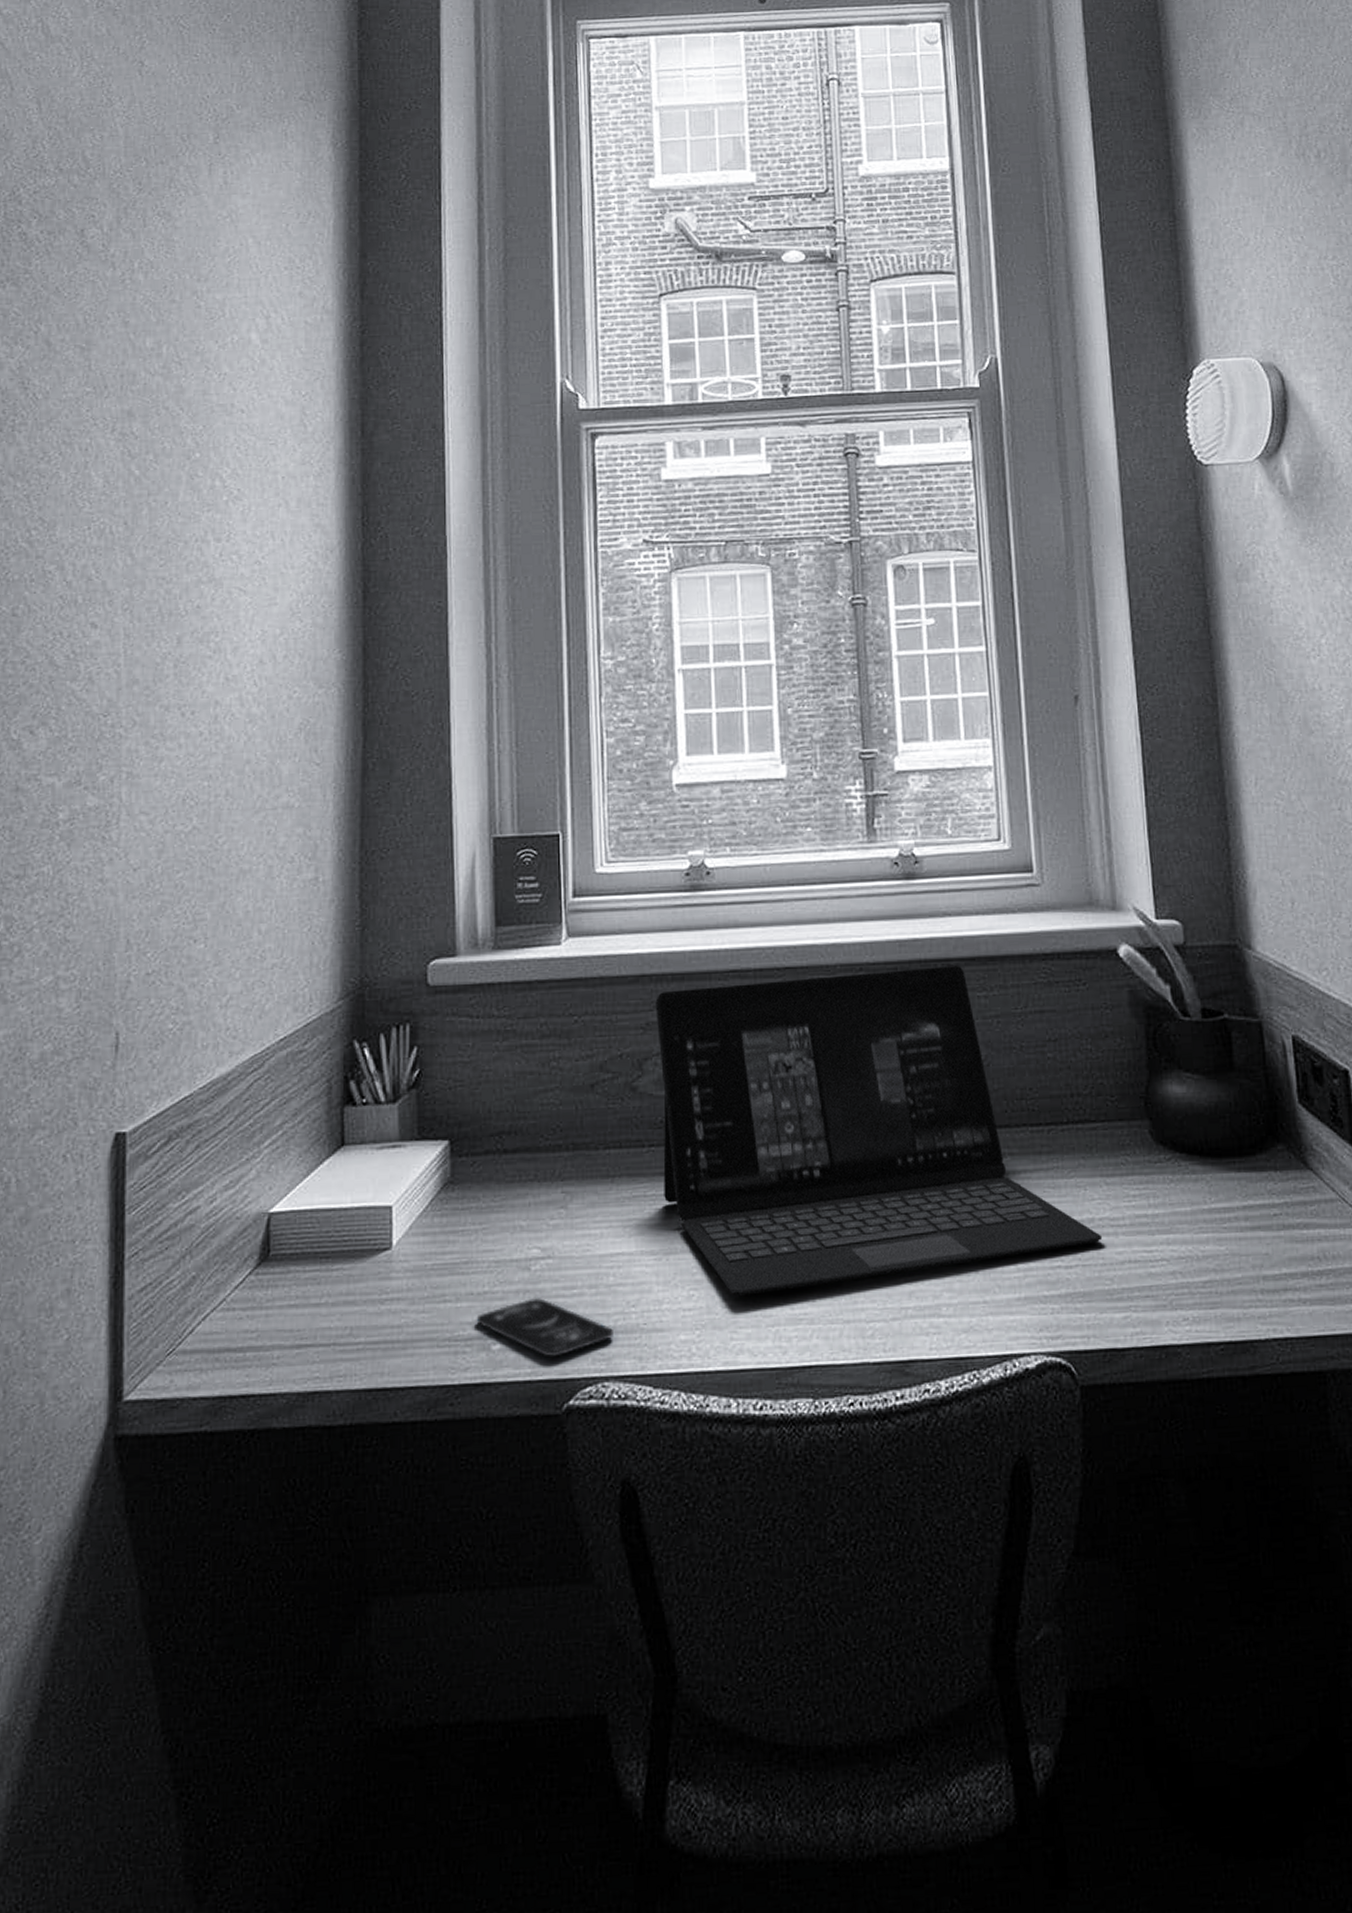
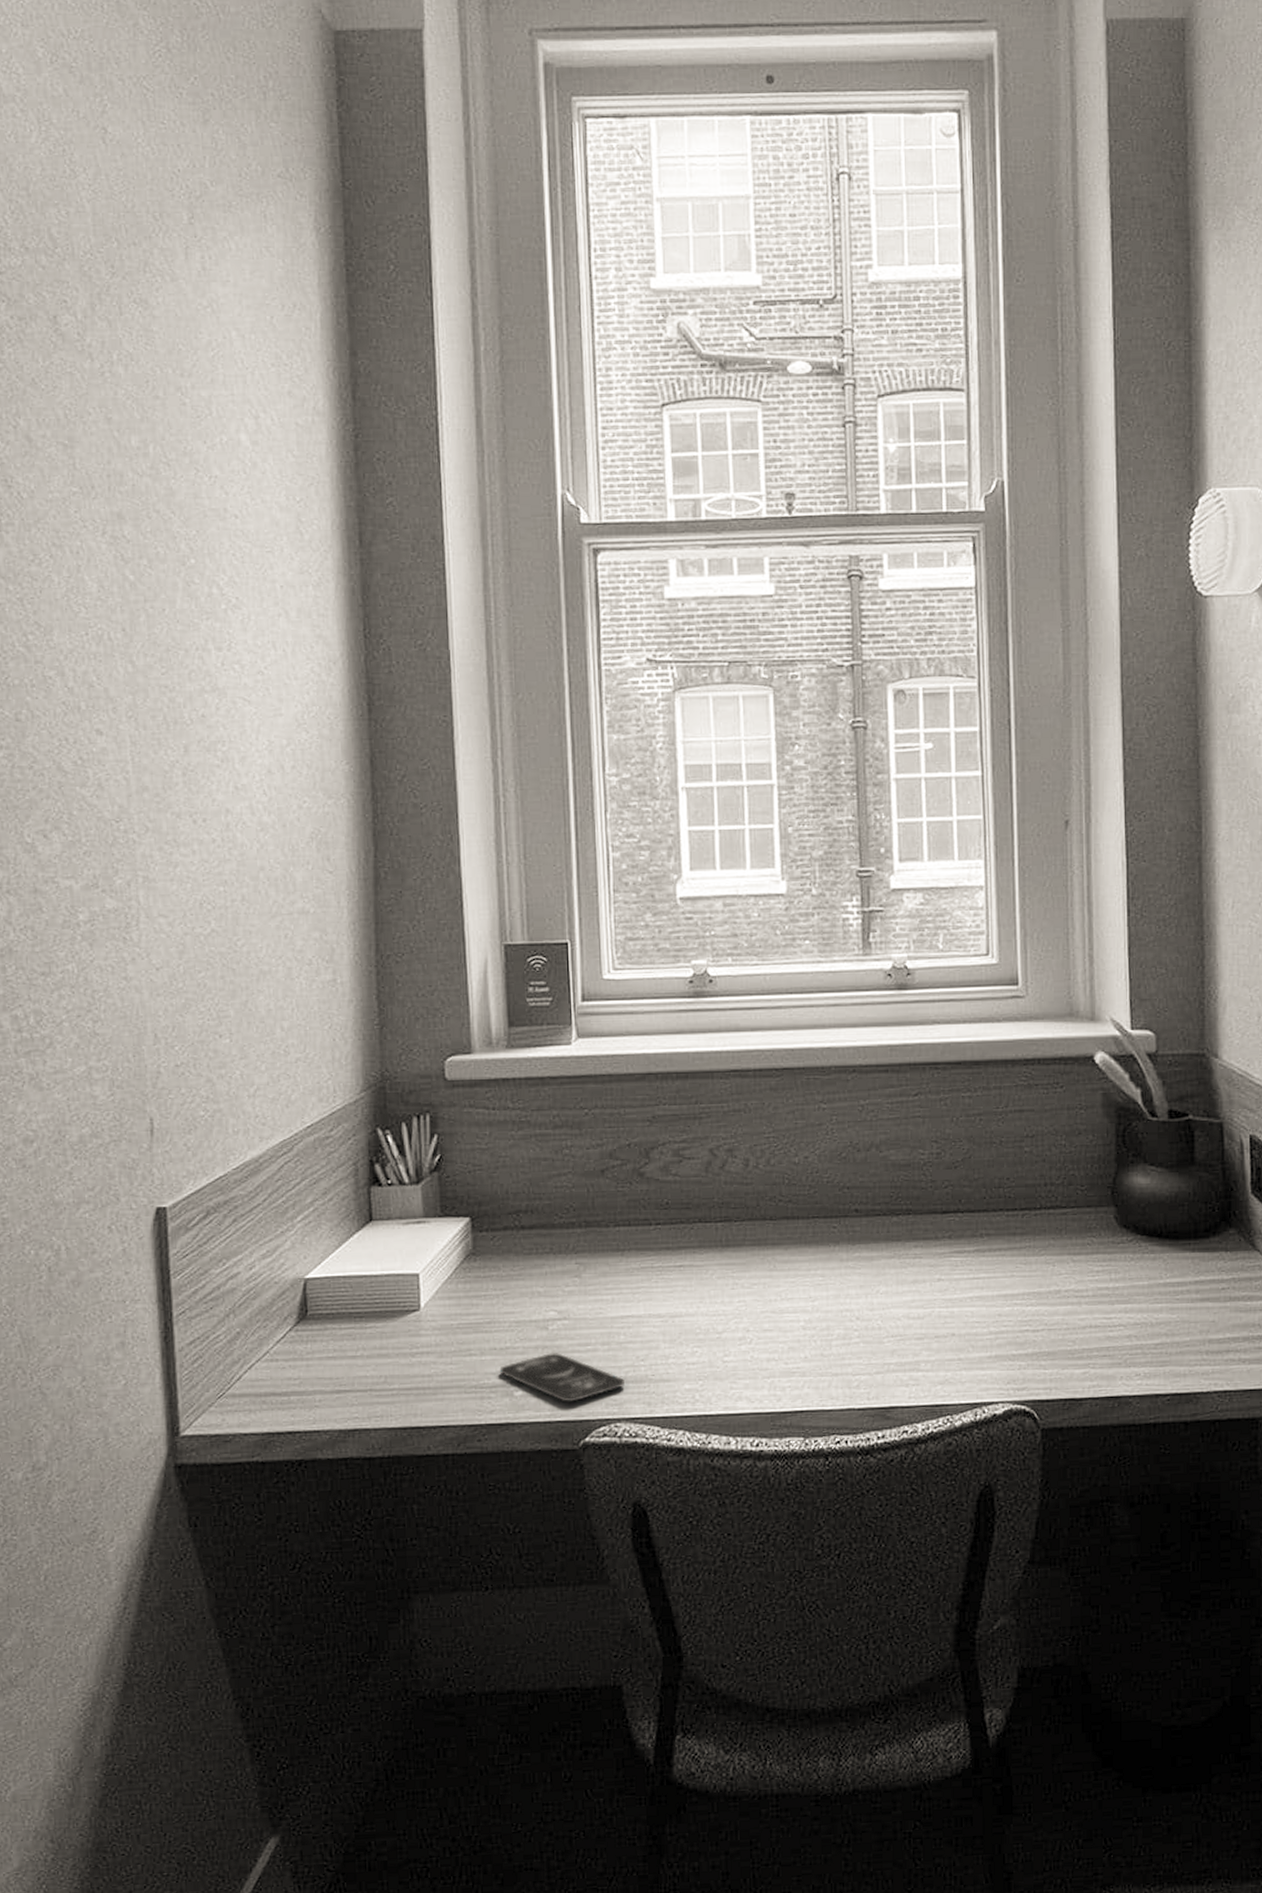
laptop: present [655,966,1103,1296] -> none [661,1069,1067,1352]

